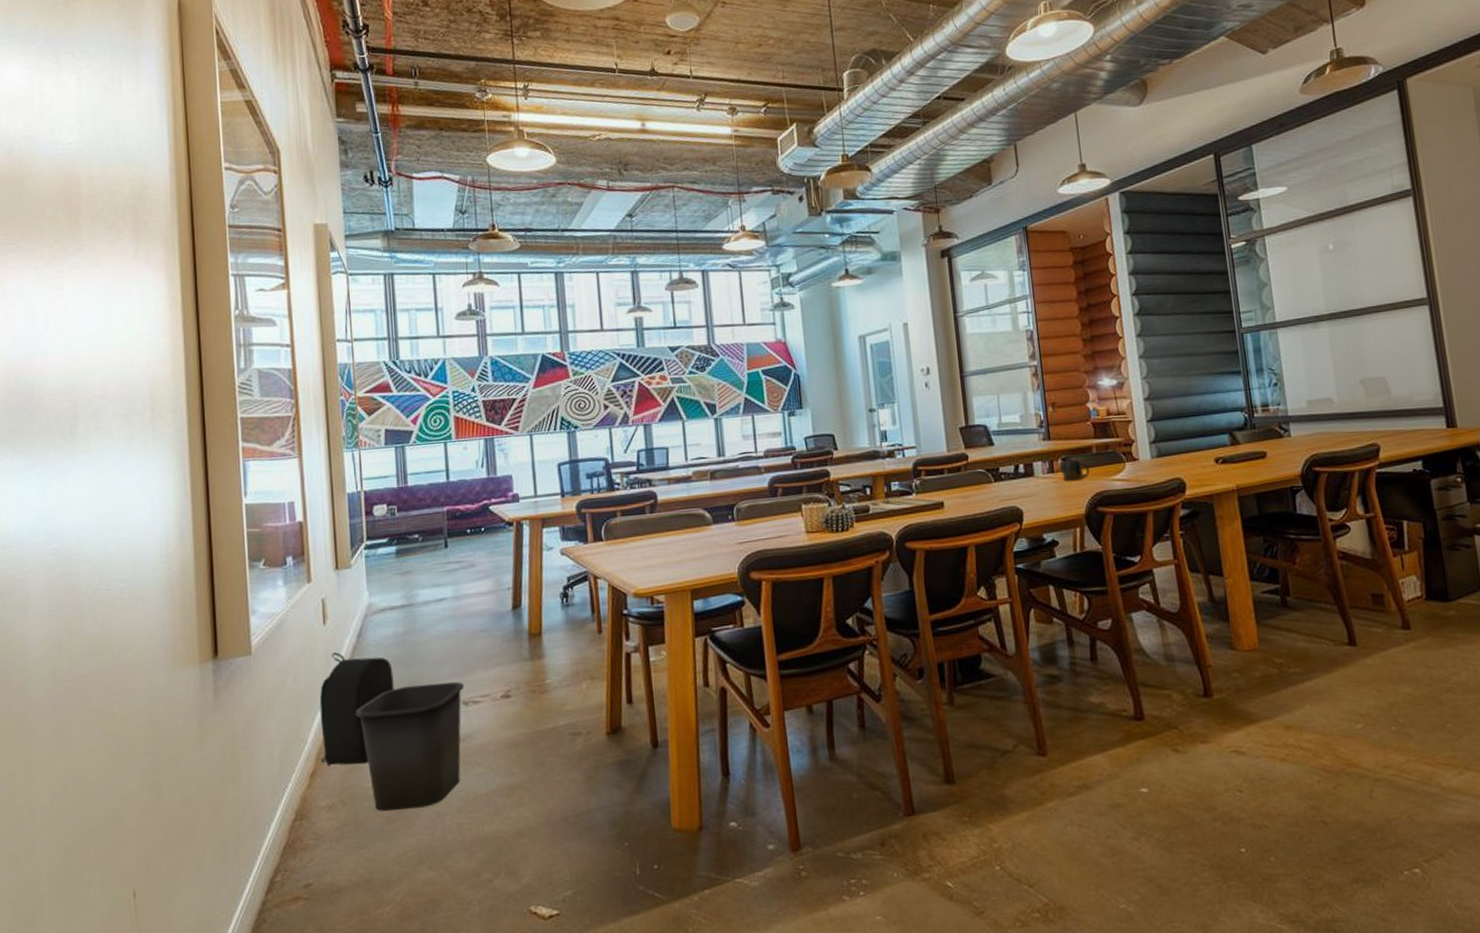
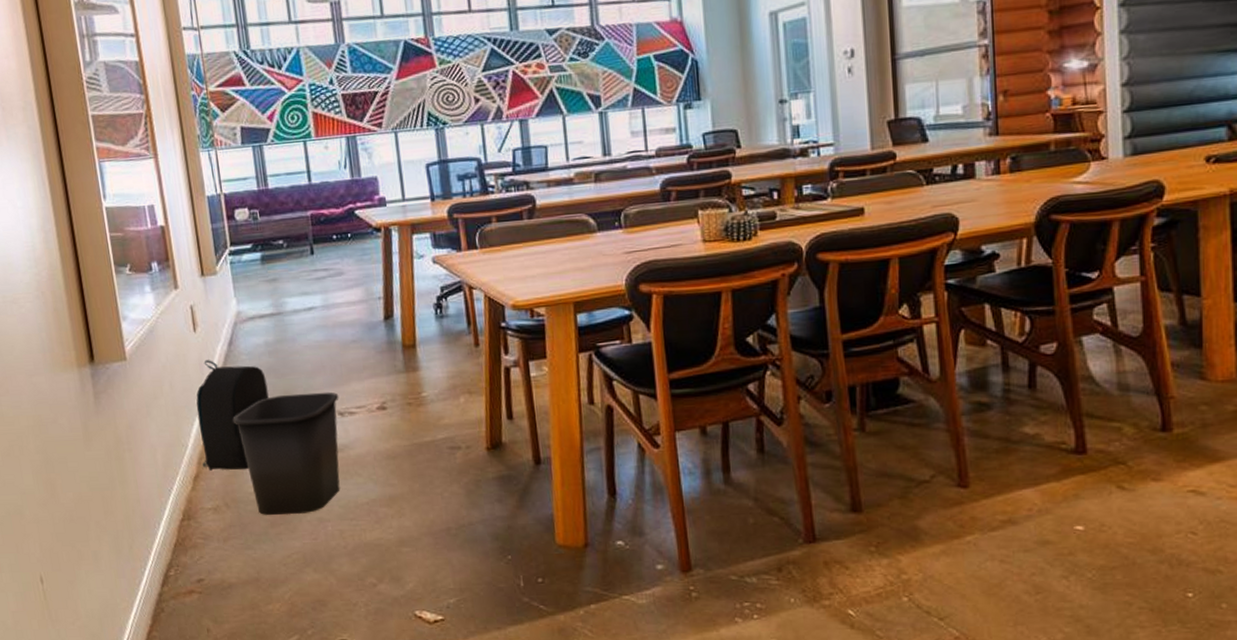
mug: present [1061,459,1090,483] -> none [1009,158,1045,186]

